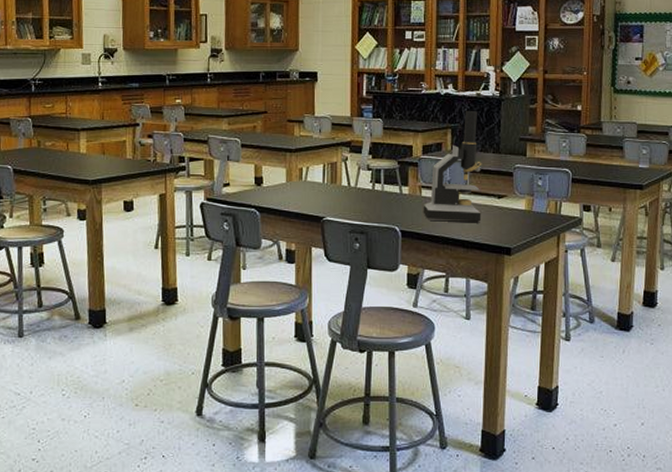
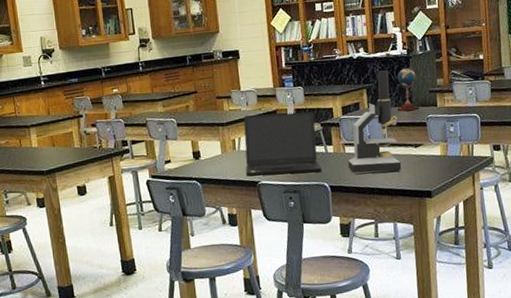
laptop: none [311,143,394,214] -> present [243,112,322,177]
globe: none [482,110,507,158] -> present [397,67,420,112]

